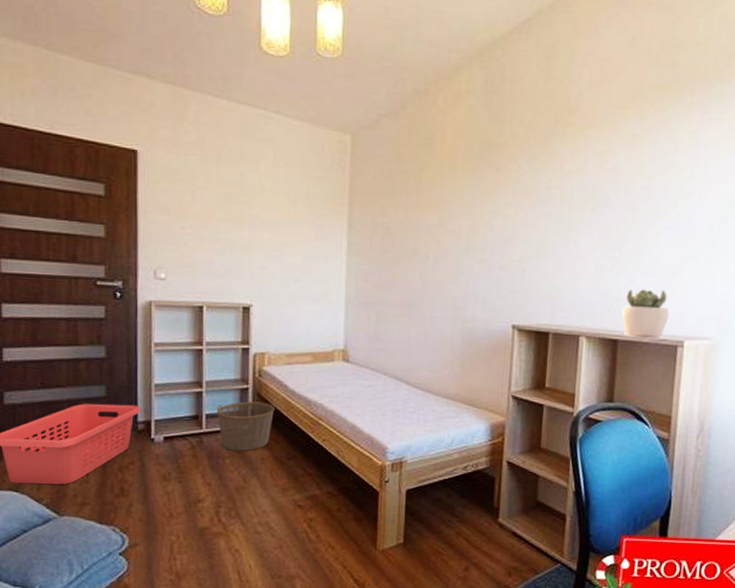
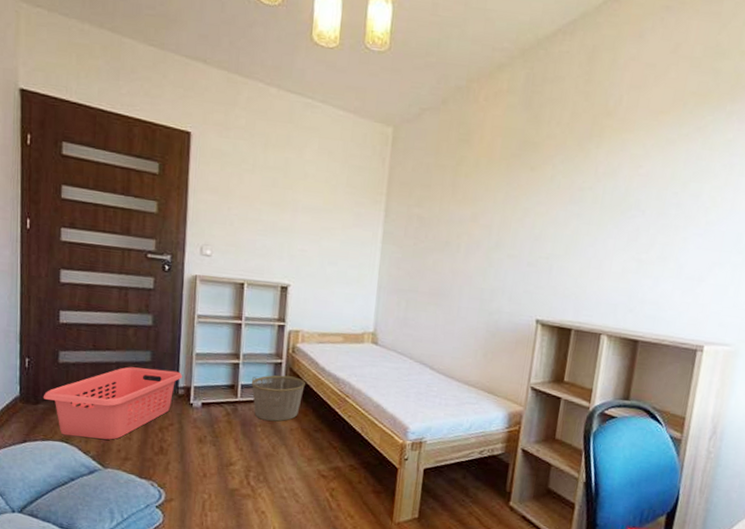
succulent plant: present [621,289,669,337] -> none [644,292,692,340]

